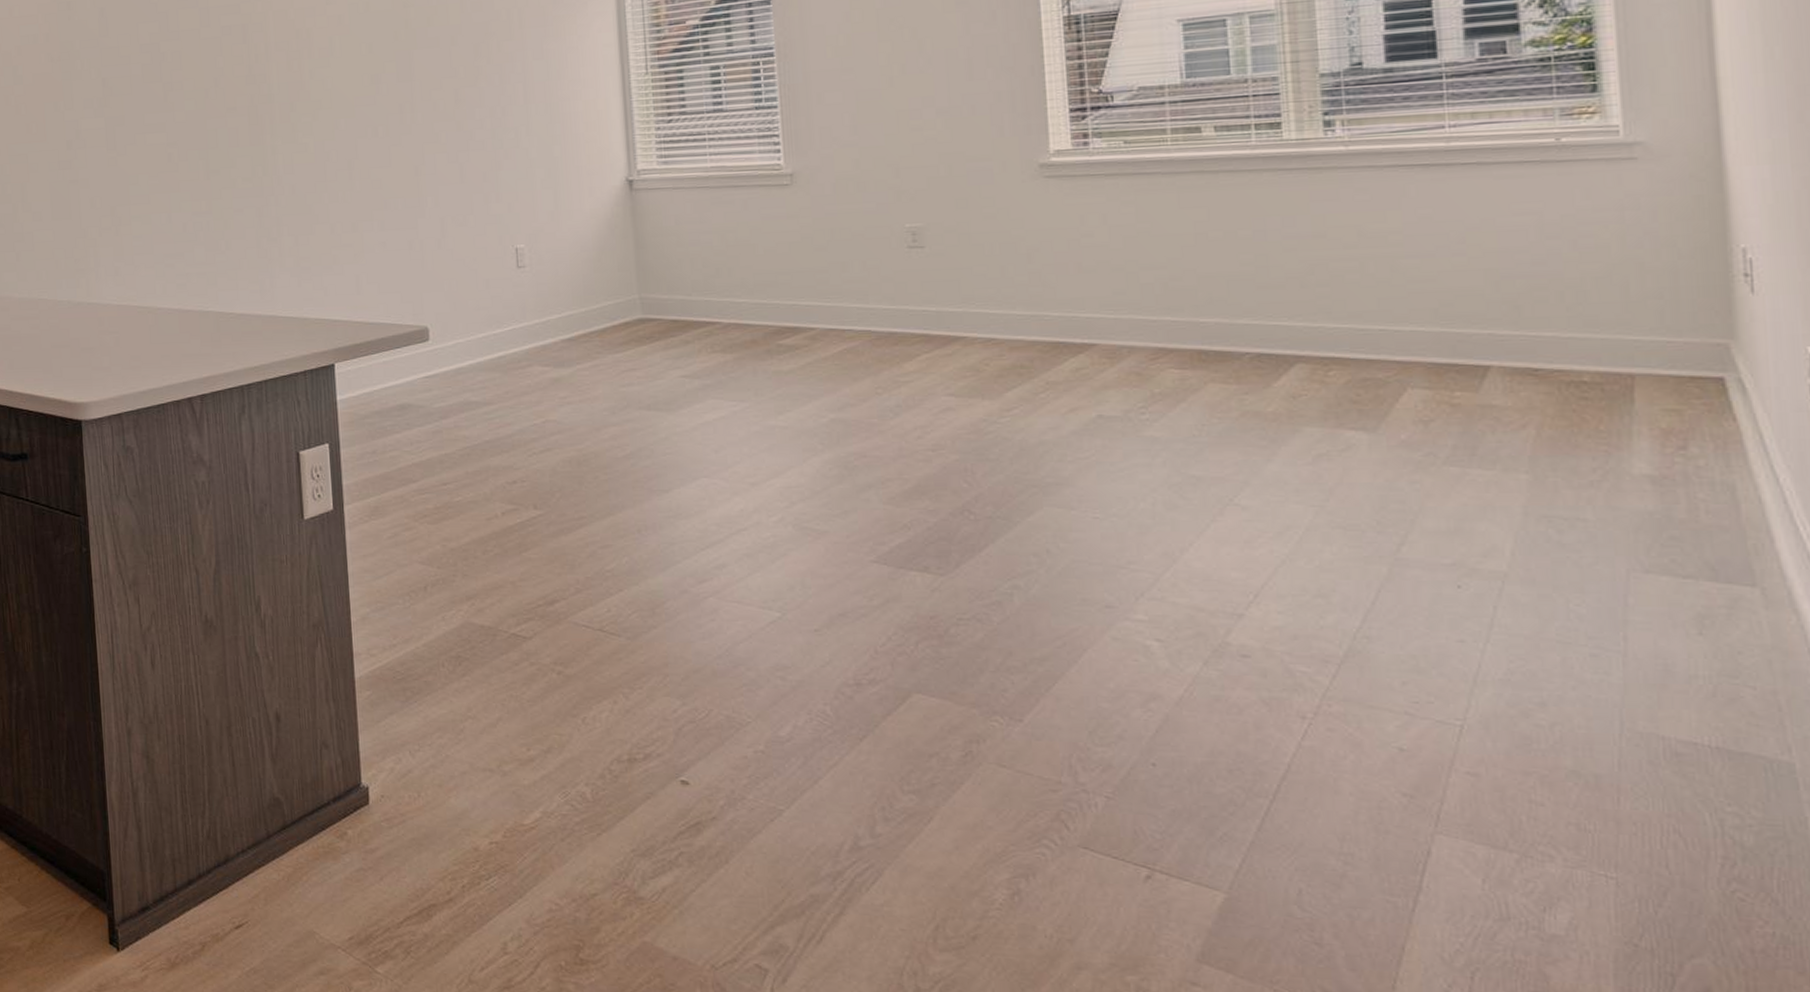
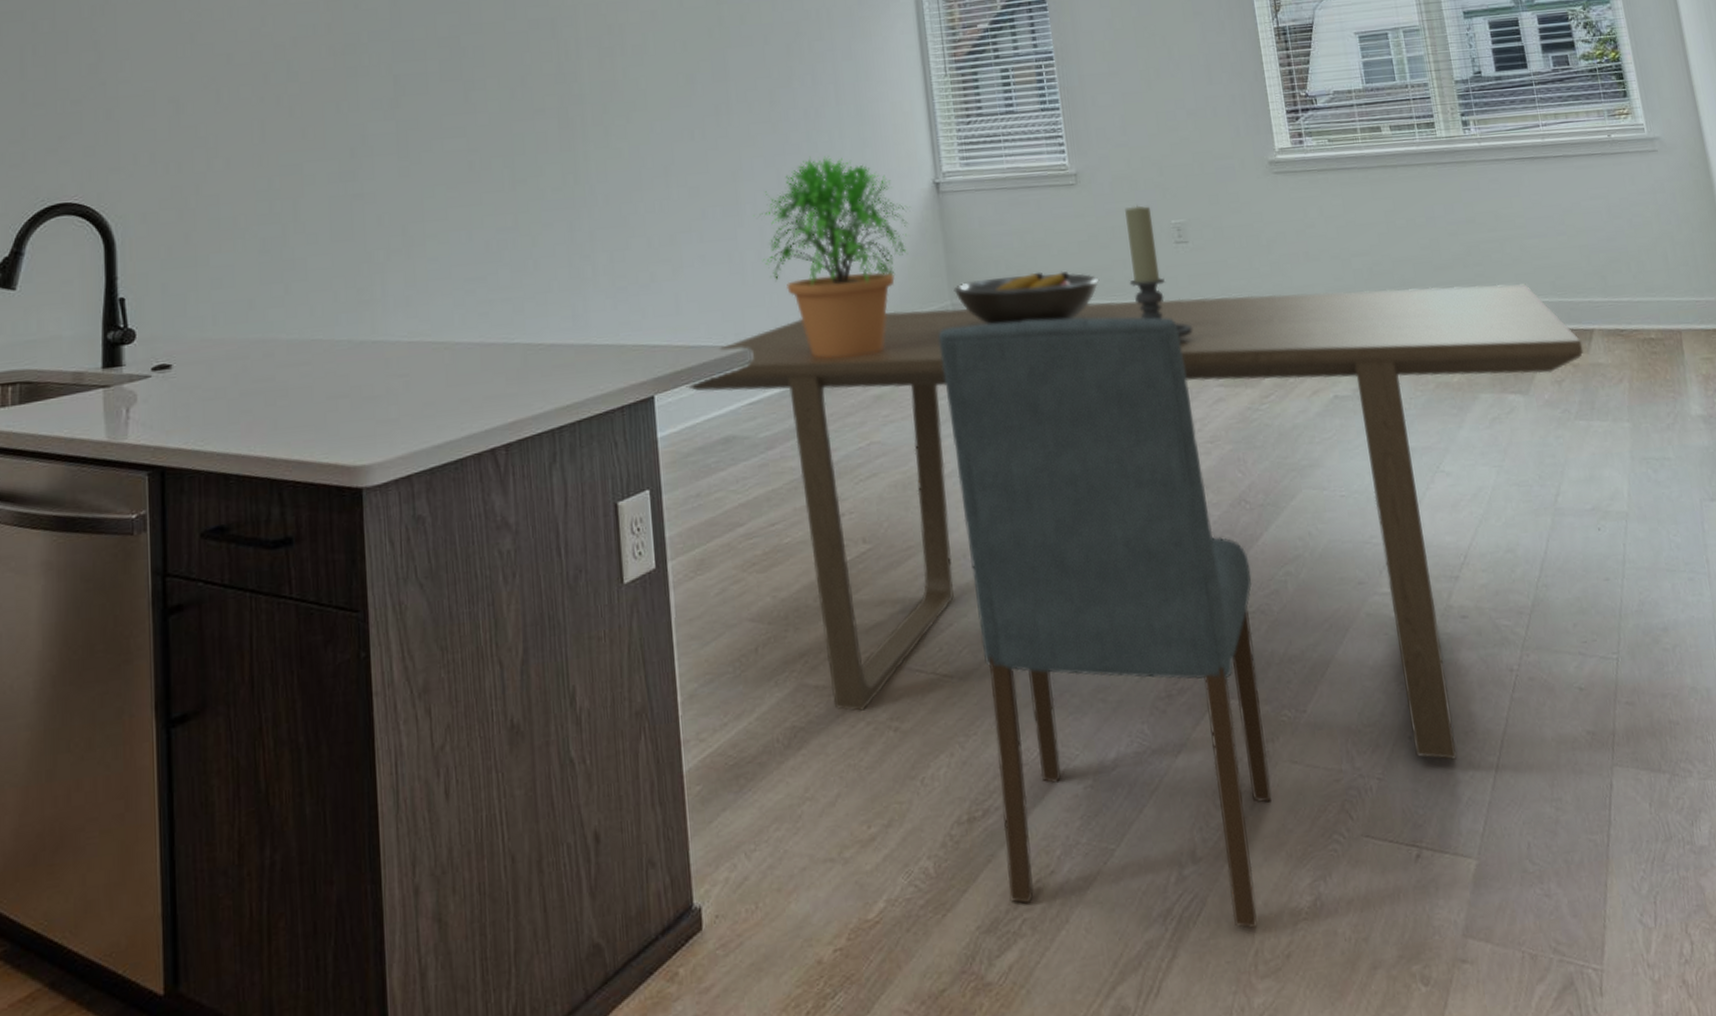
dining table: none [365,301,1470,794] -> present [686,284,1584,760]
potted plant: none [433,152,600,341] -> present [752,156,910,358]
dining chair: none [623,317,971,907] -> present [938,317,1272,929]
fruit bowl: none [642,271,812,320] -> present [953,271,1100,325]
candle holder: none [847,206,921,346] -> present [1125,204,1193,340]

